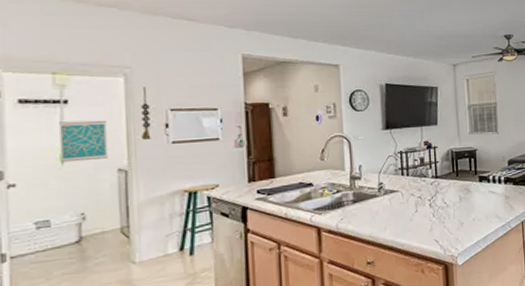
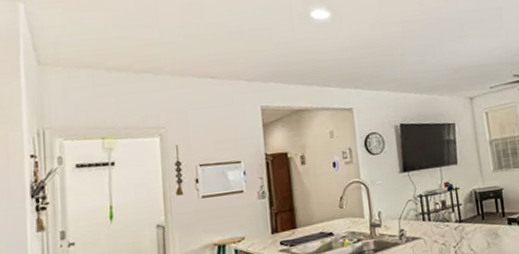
wall art: present [58,120,108,163] -> none [107,179,148,221]

